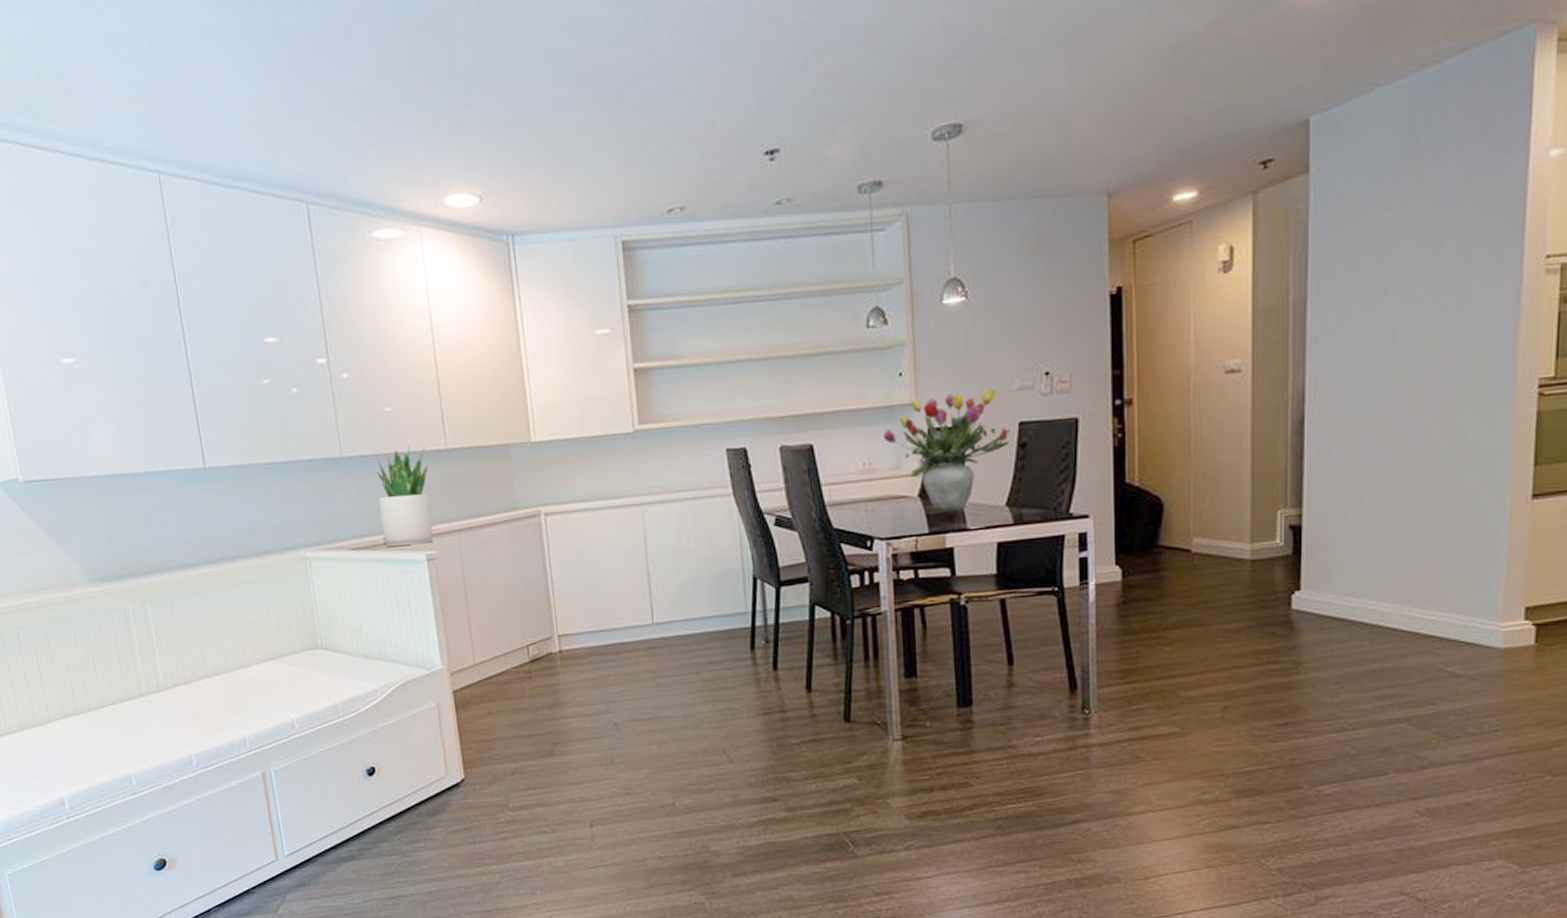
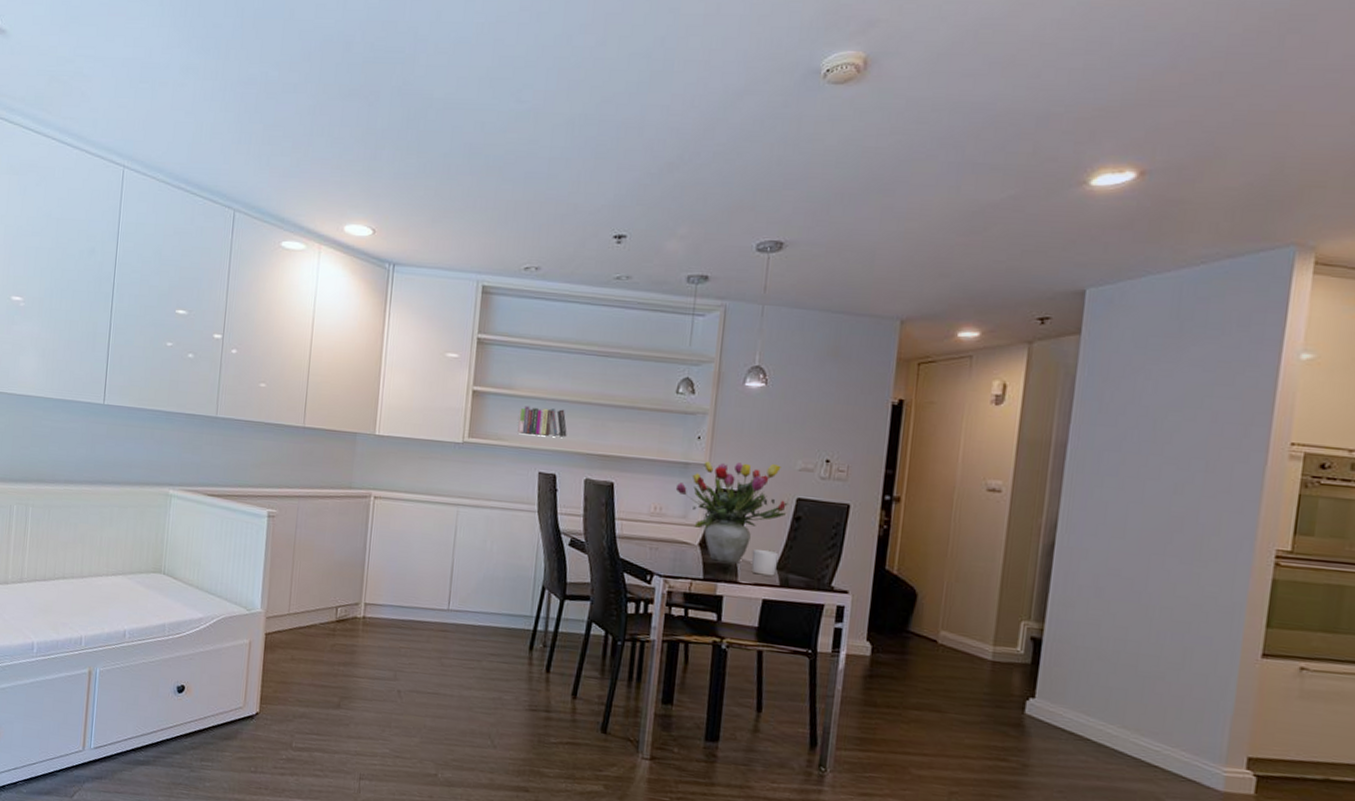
planter: present [376,445,433,548] -> none [236,418,286,503]
books: none [692,371,751,408] -> present [517,406,567,437]
mug: none [978,487,1009,517] -> present [751,548,779,576]

